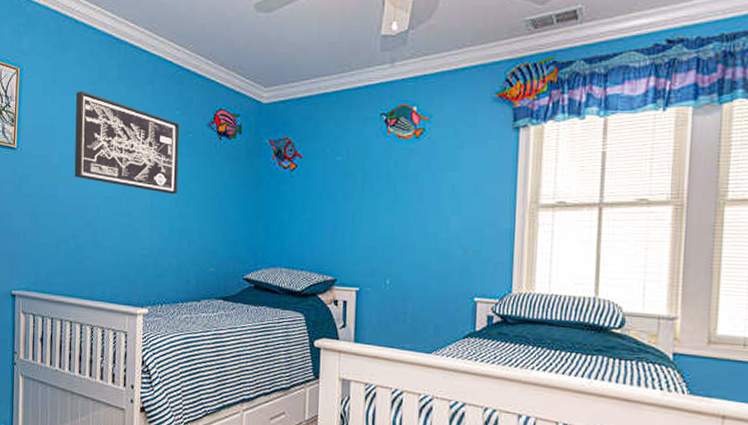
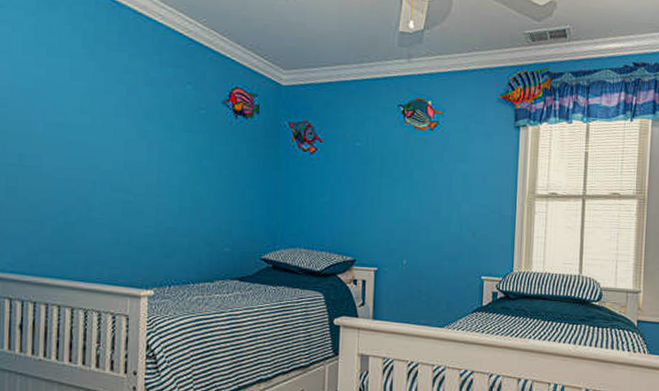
wall art: present [74,90,180,194] -> none [63,53,191,171]

